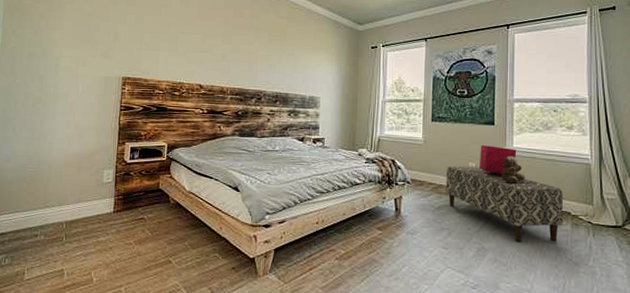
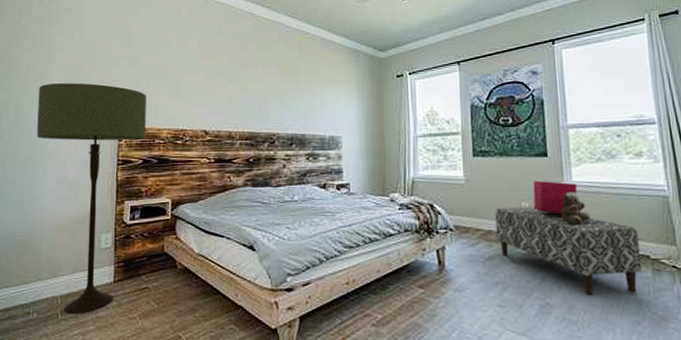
floor lamp: none [47,34,149,237] -> present [37,83,146,313]

